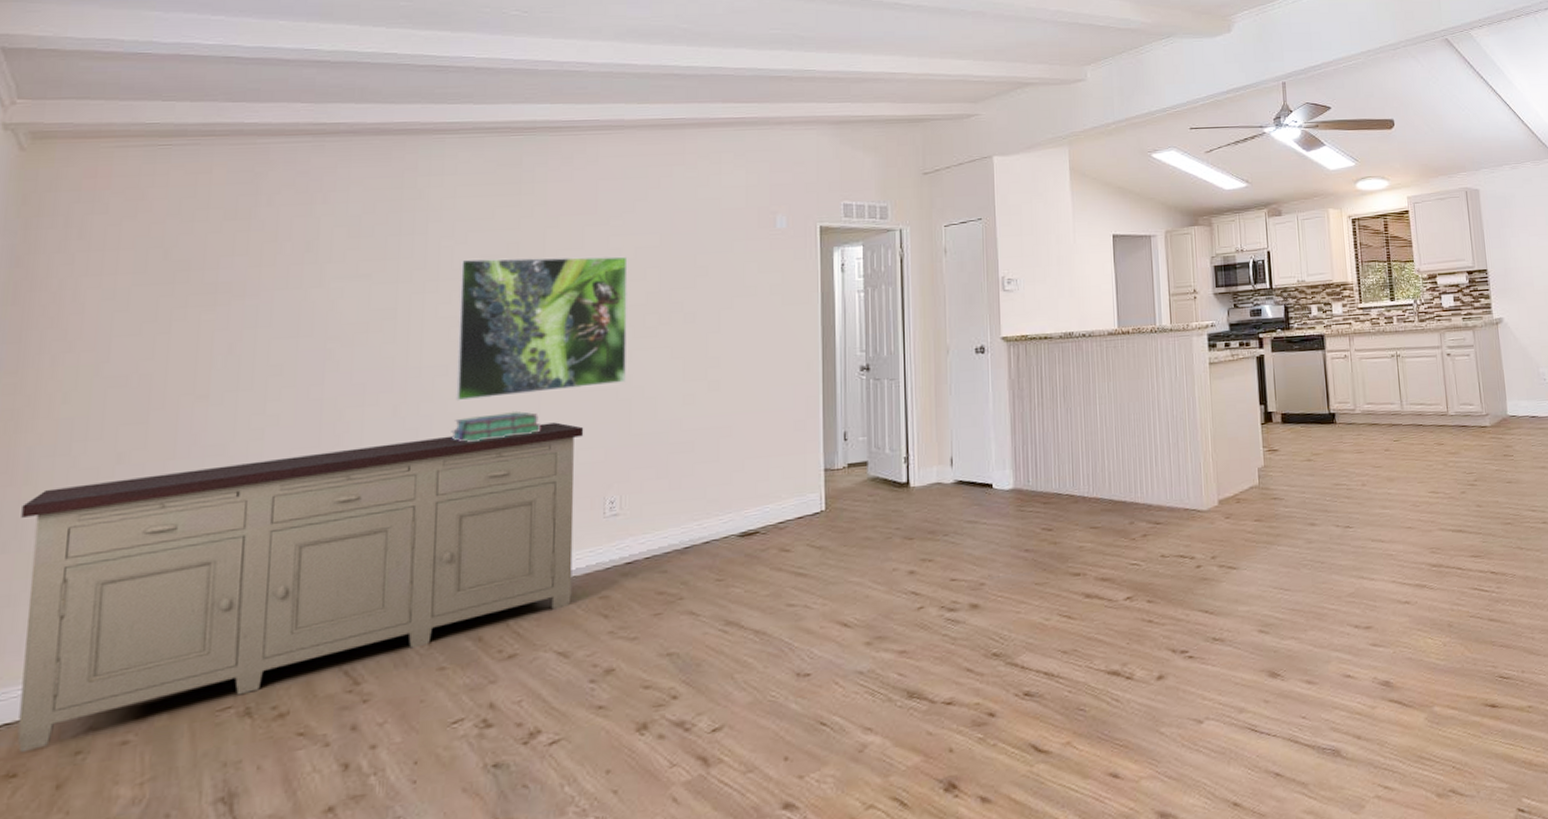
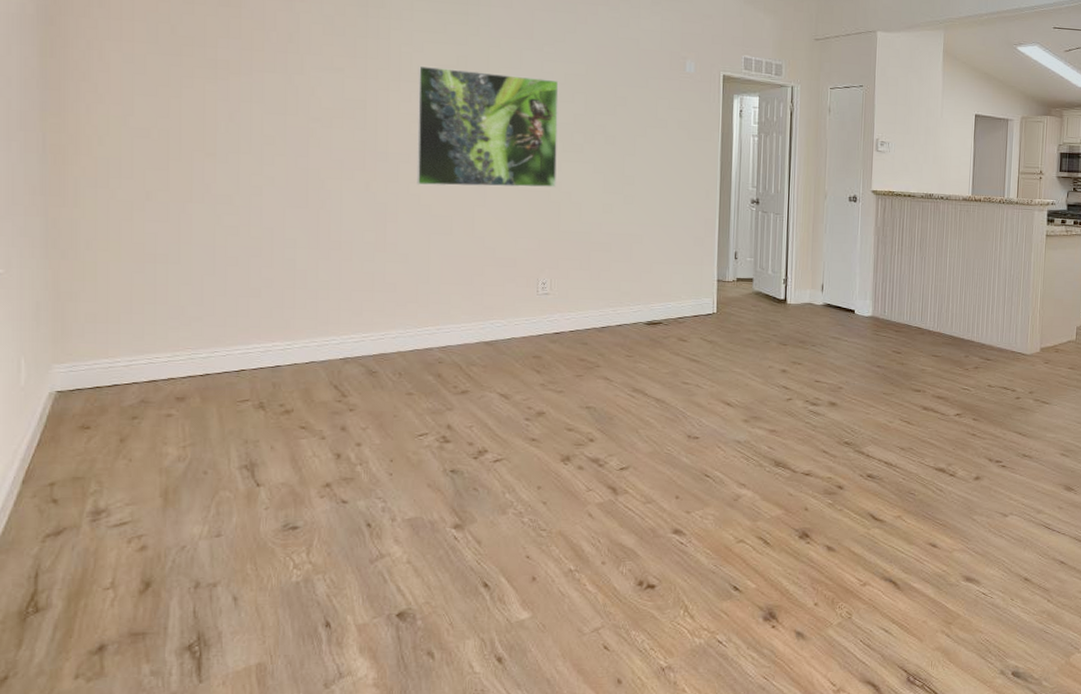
sideboard: present [17,422,584,753] -> none [74,212,522,412]
stack of books: present [451,410,542,442] -> none [413,199,487,220]

